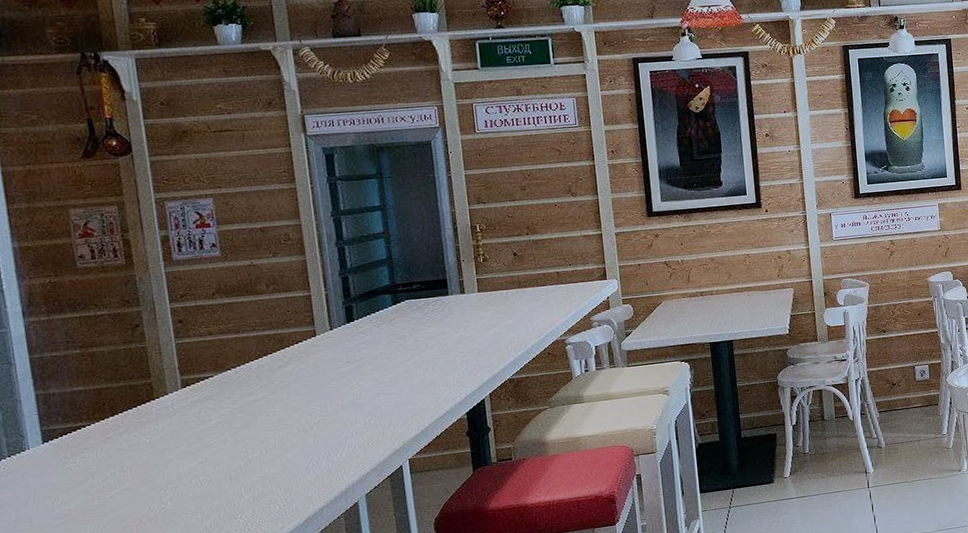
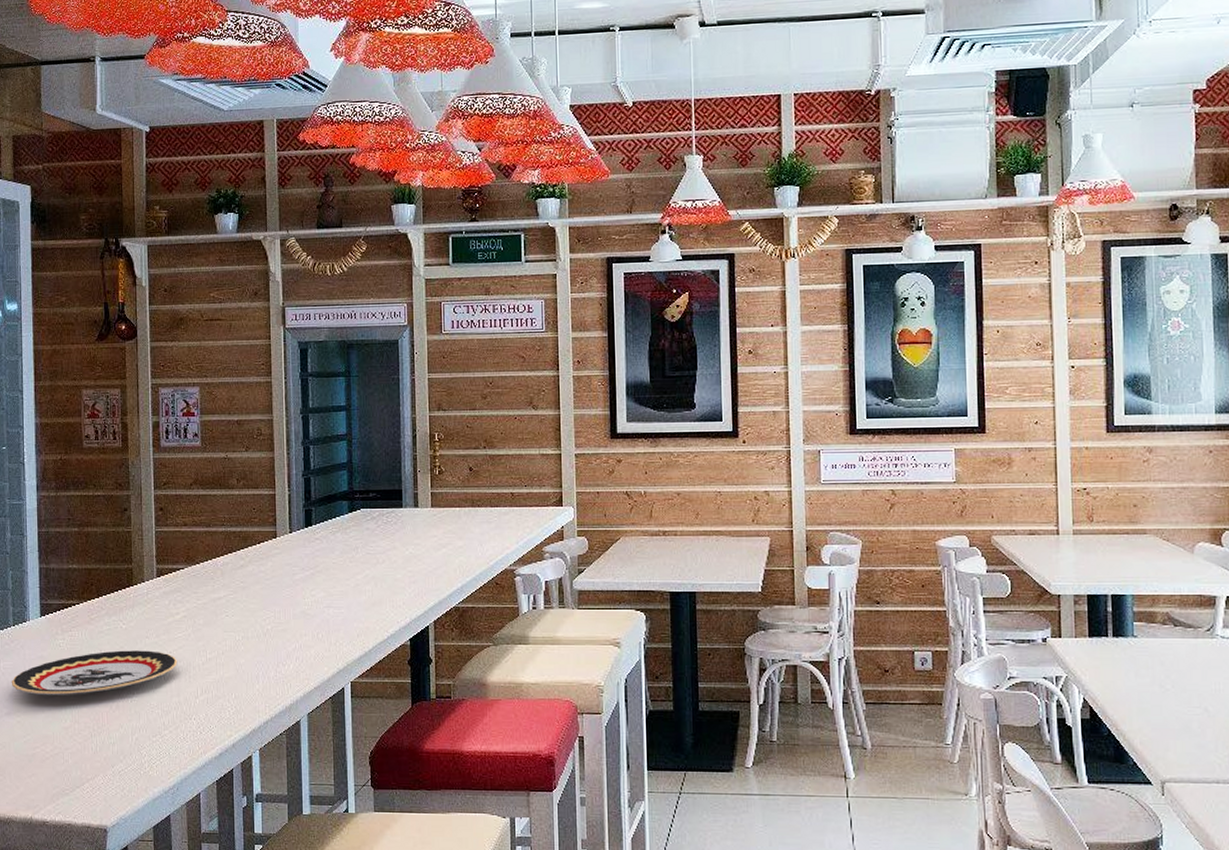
plate: none [12,459,216,522] -> present [11,650,178,695]

